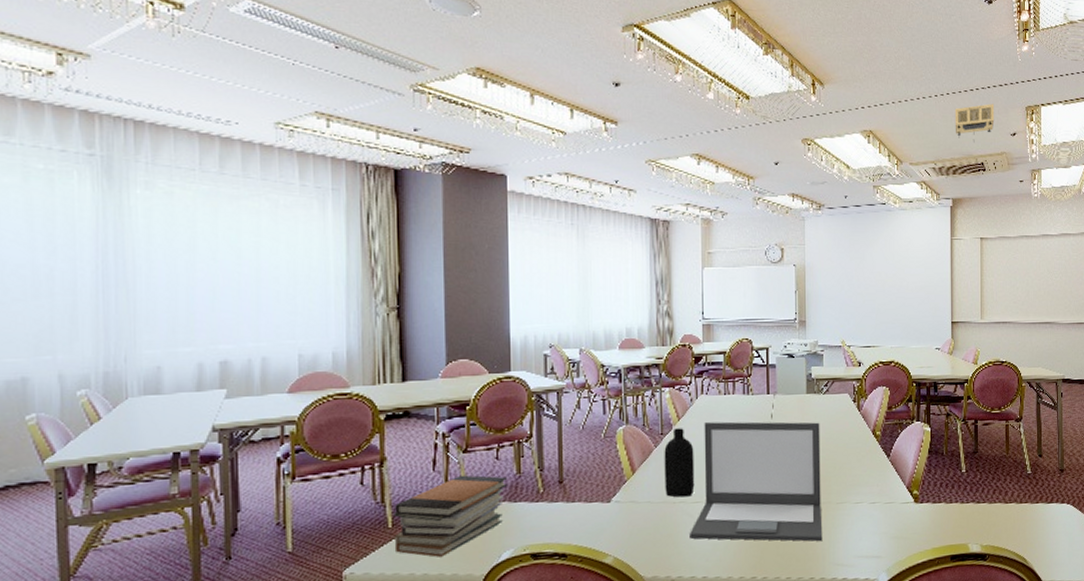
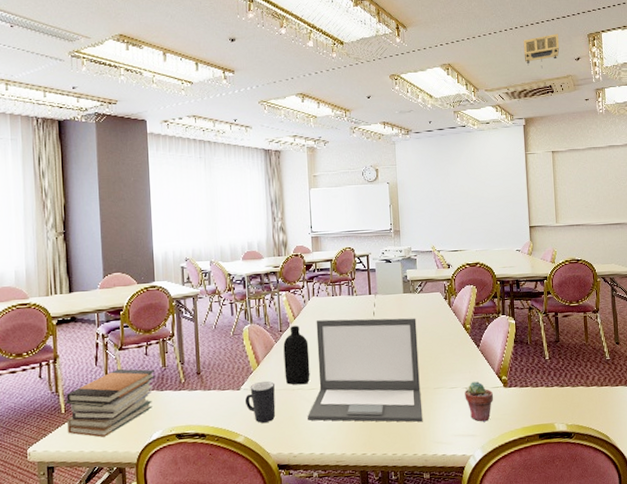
mug: none [615,492,652,541] -> present [244,381,276,423]
potted succulent: none [871,496,903,542] -> present [465,381,494,422]

